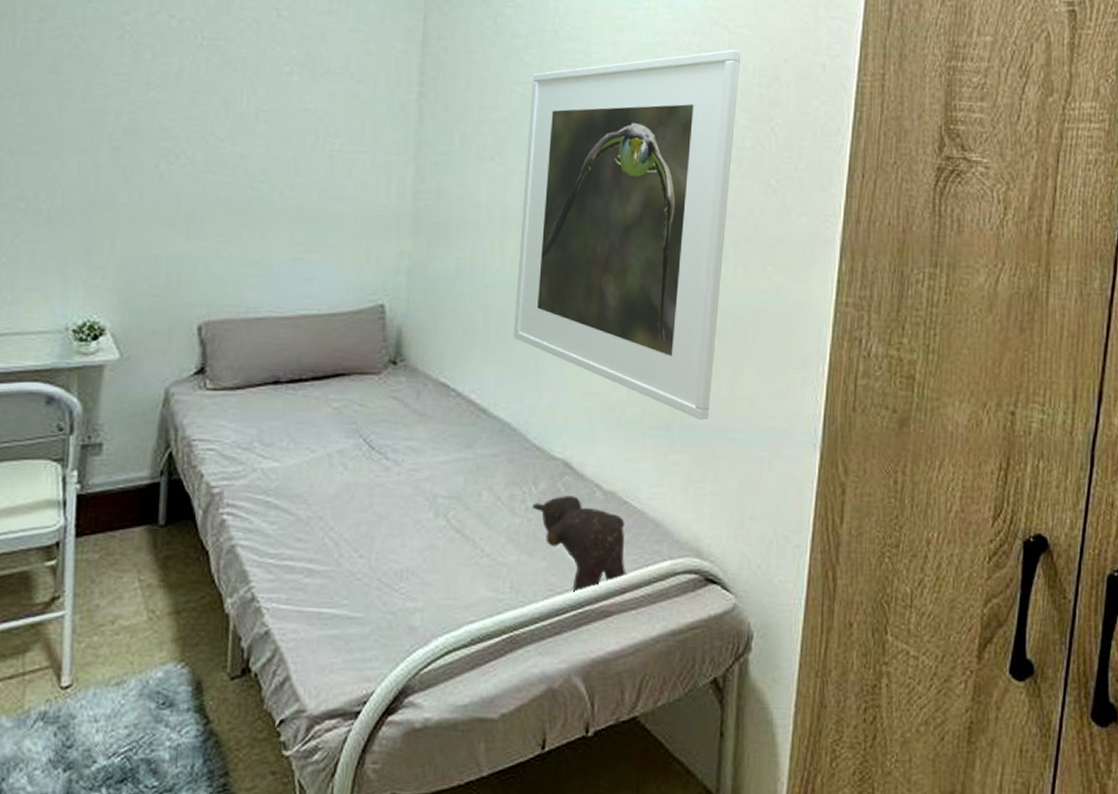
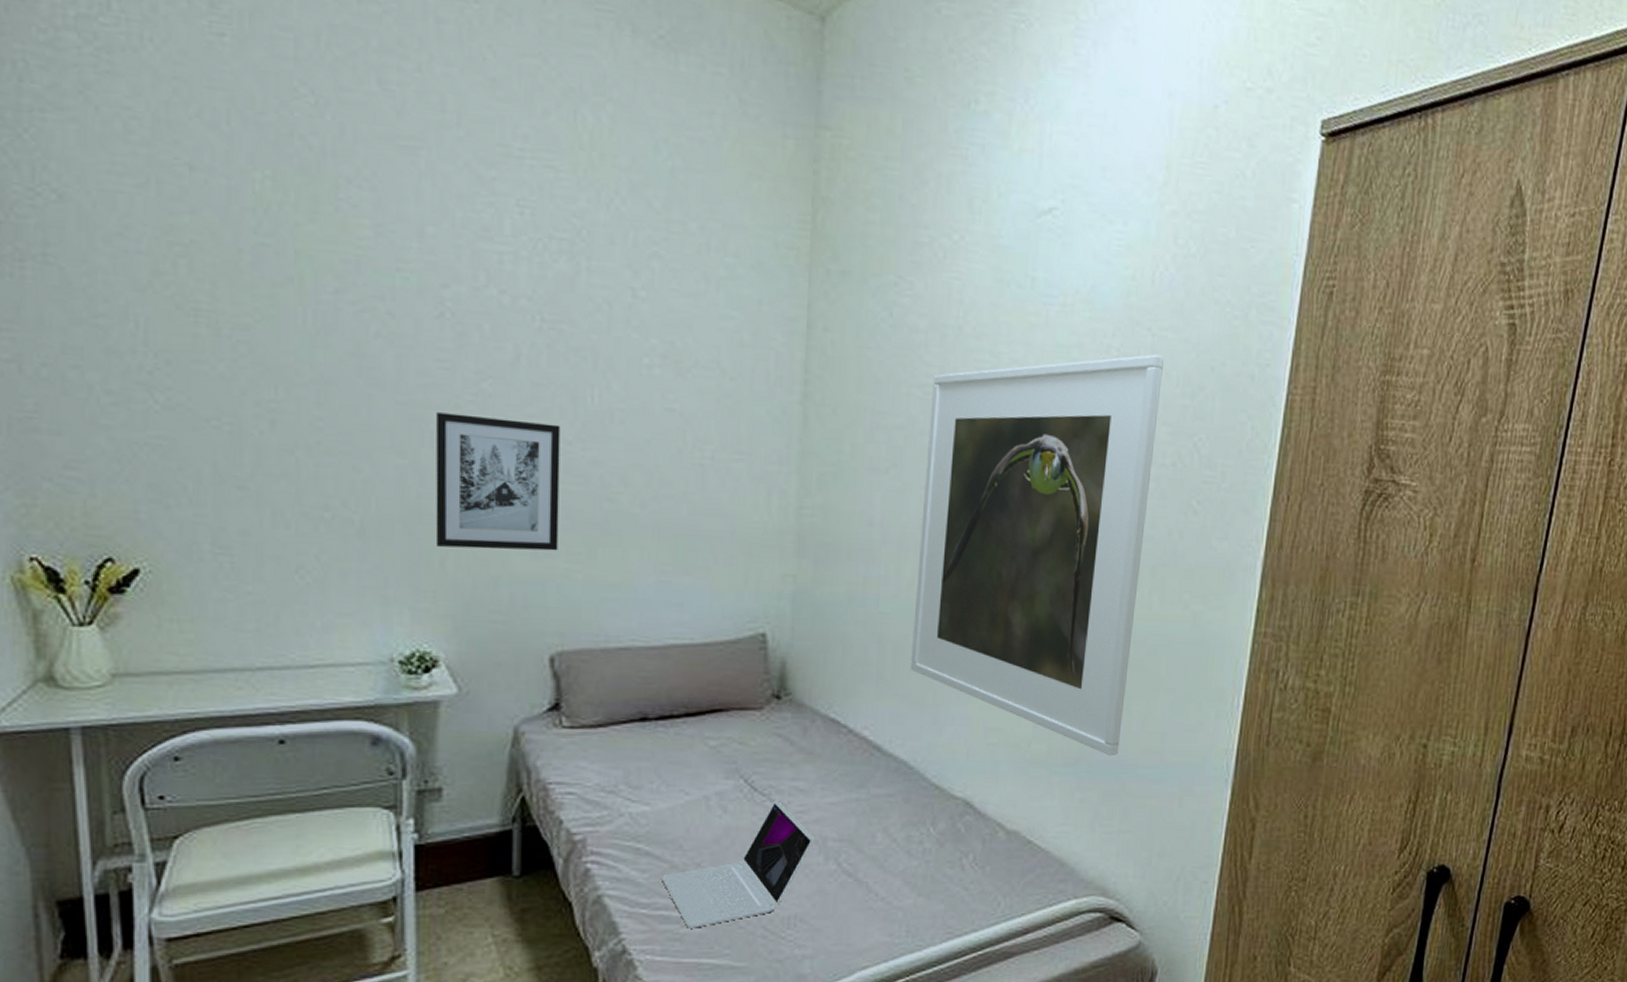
wall art: none [108,117,214,233] -> present [435,412,561,551]
laptop: none [287,458,425,579] -> present [660,799,814,928]
stuffed bear: present [532,496,626,593] -> none [930,836,1029,935]

